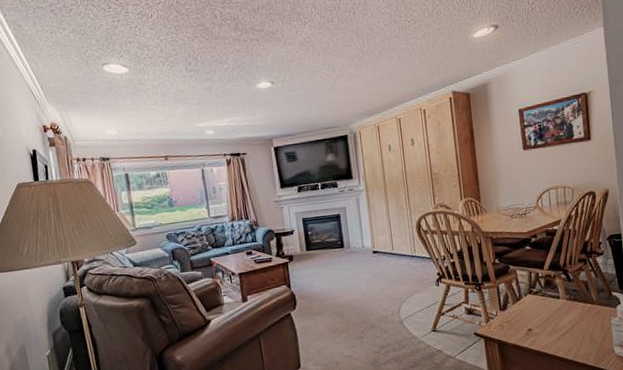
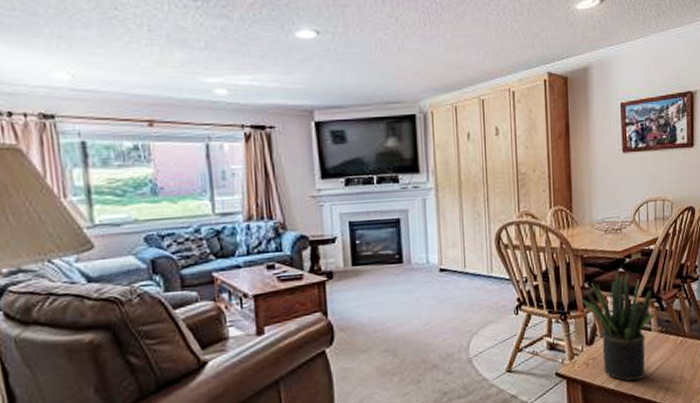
potted plant: none [492,250,562,342] -> present [580,273,654,382]

